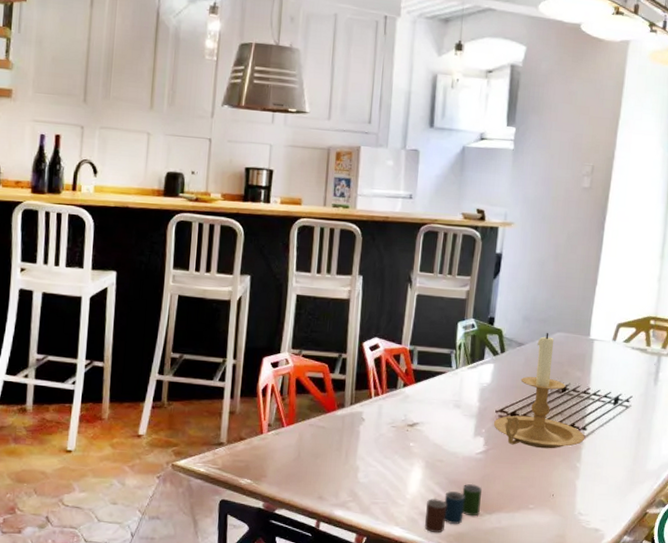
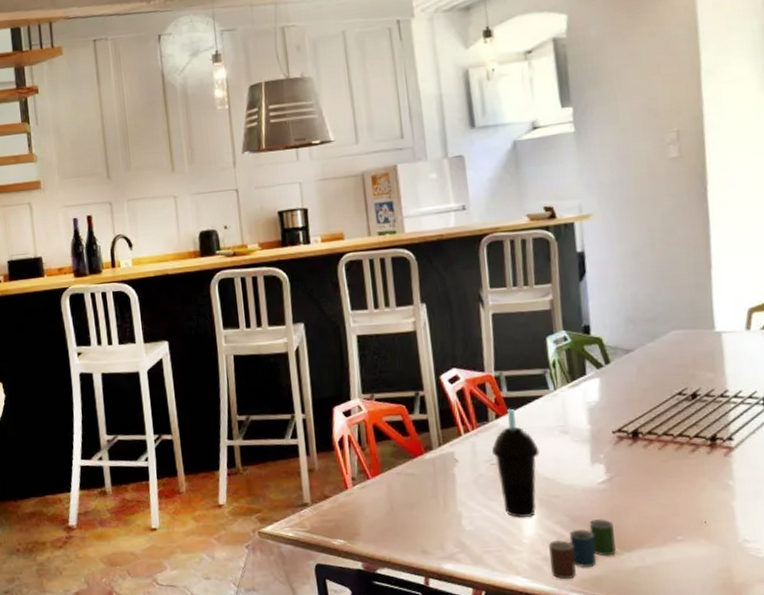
cup: none [395,379,434,476] -> present [492,408,540,518]
candle holder: present [494,333,585,449] -> none [613,333,734,469]

